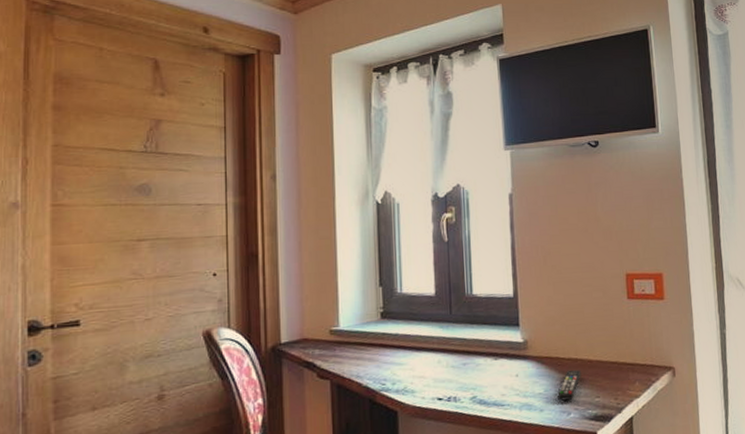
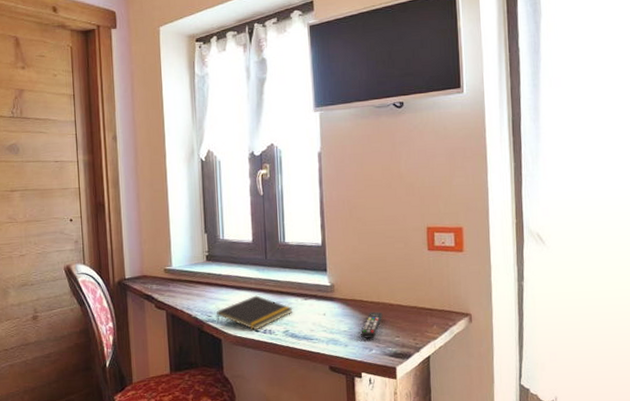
notepad: none [391,357,482,399] -> present [216,295,293,331]

